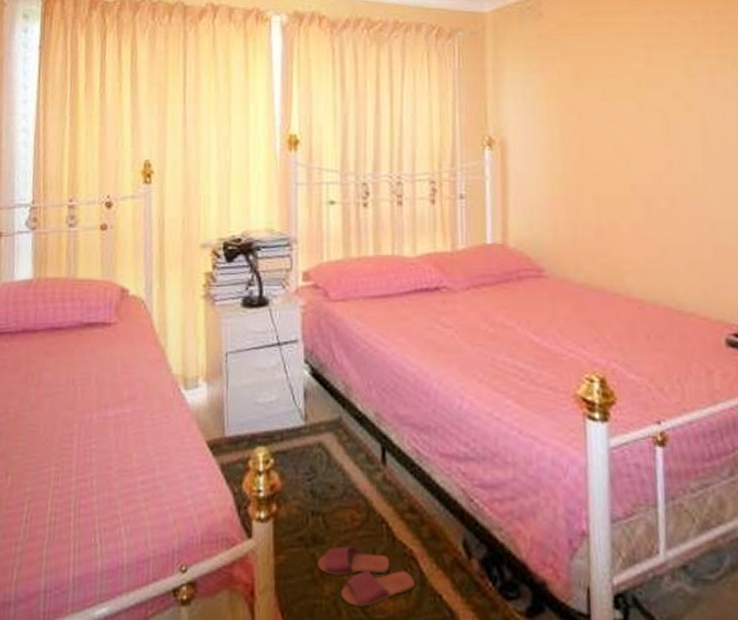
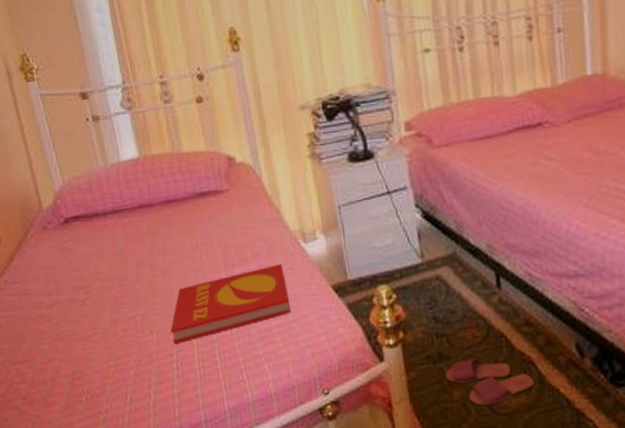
book: none [27,410,160,492] -> present [170,263,291,345]

